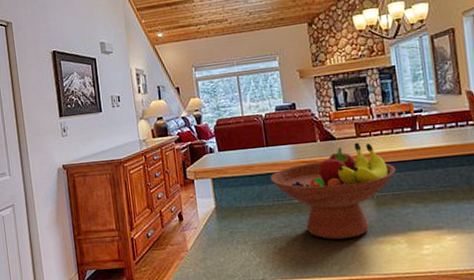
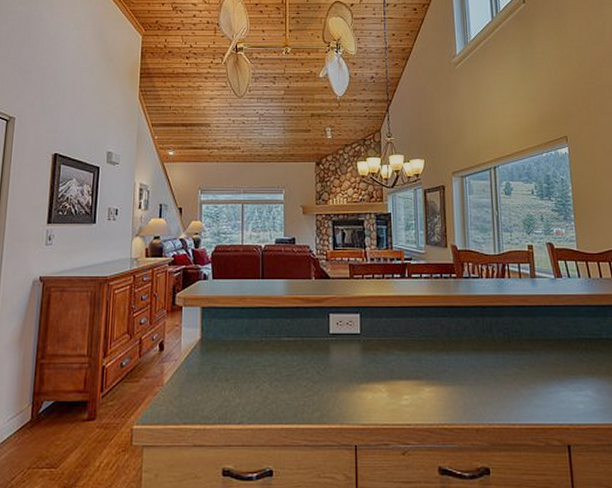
fruit bowl: present [270,142,397,239] -> none [261,283,384,383]

